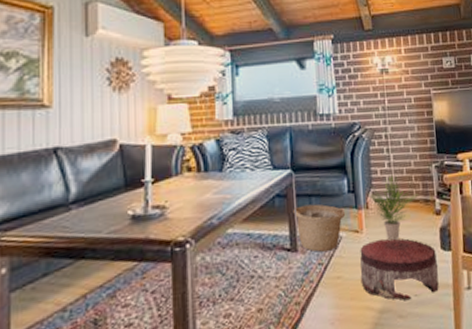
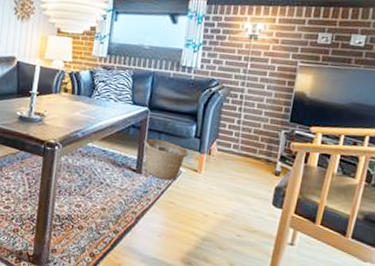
pouf: present [360,238,439,300] -> none [190,182,267,239]
potted plant: present [368,174,419,240] -> none [213,131,262,187]

